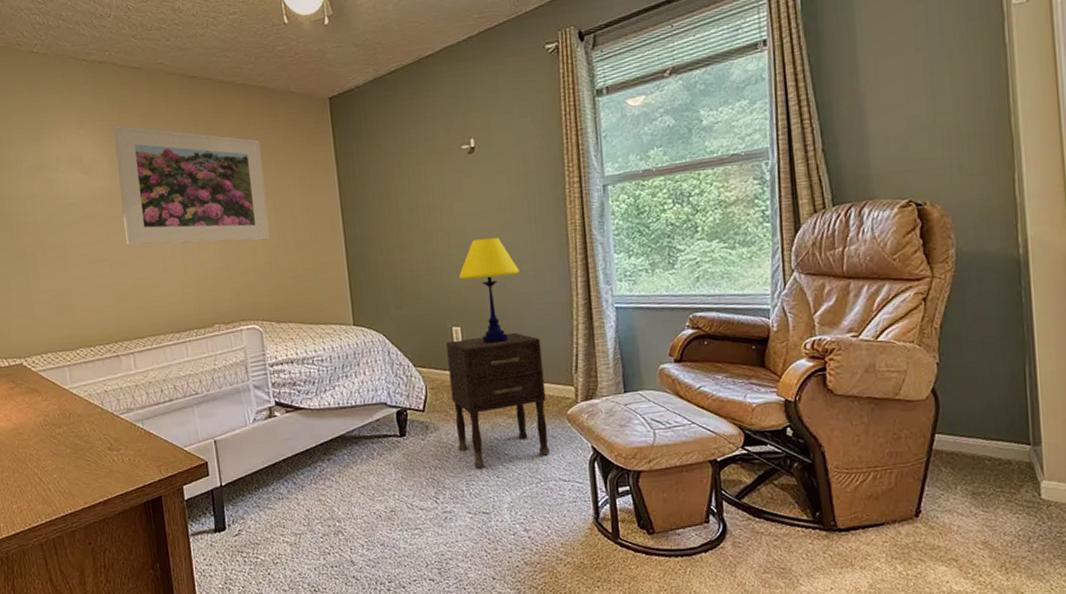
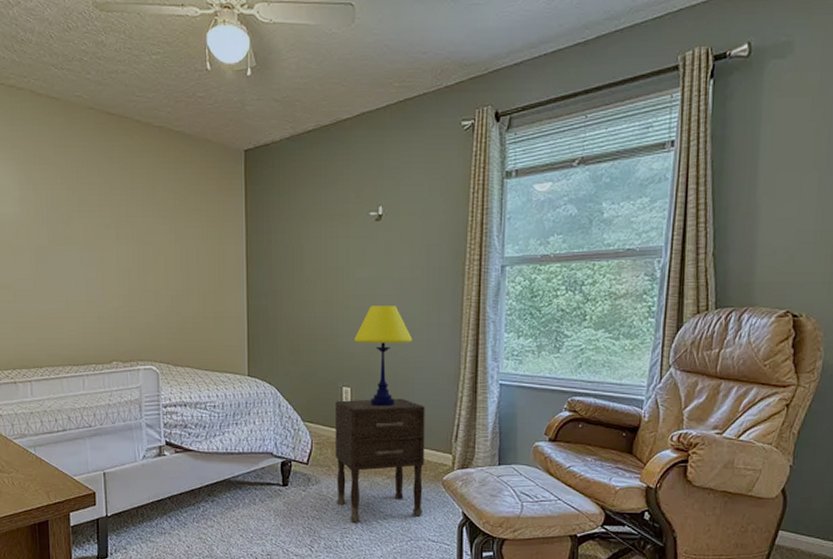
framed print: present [113,125,270,246] -> none [26,154,174,285]

